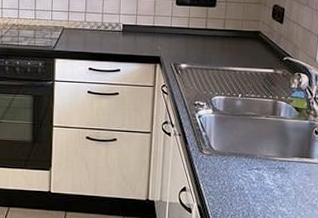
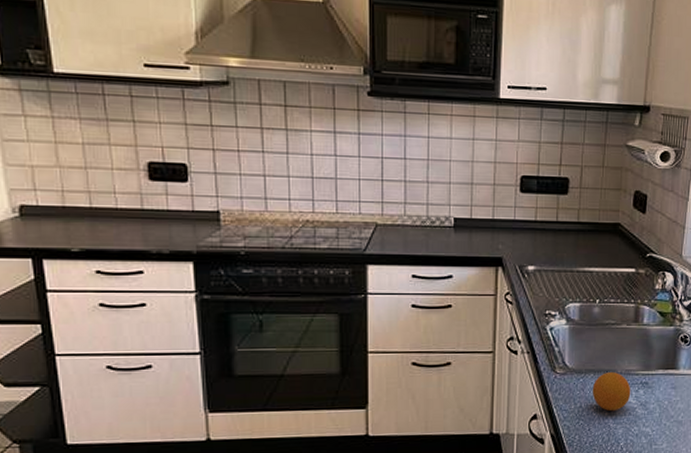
fruit: none [234,156,269,191] -> present [592,372,631,412]

